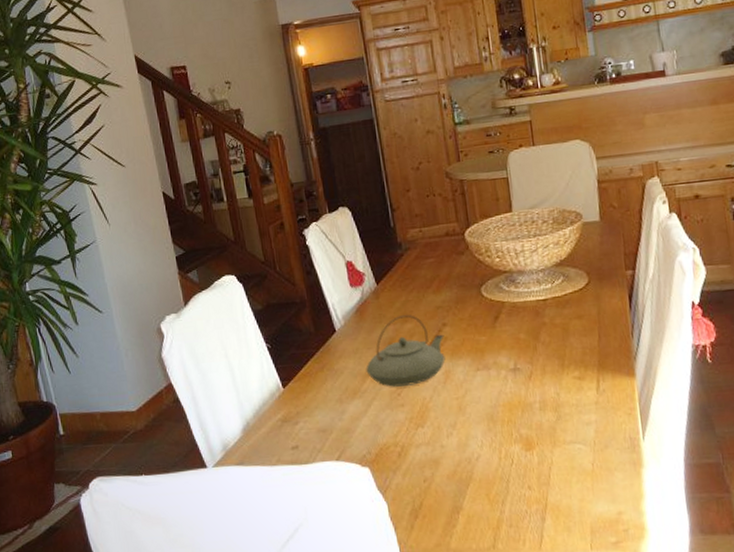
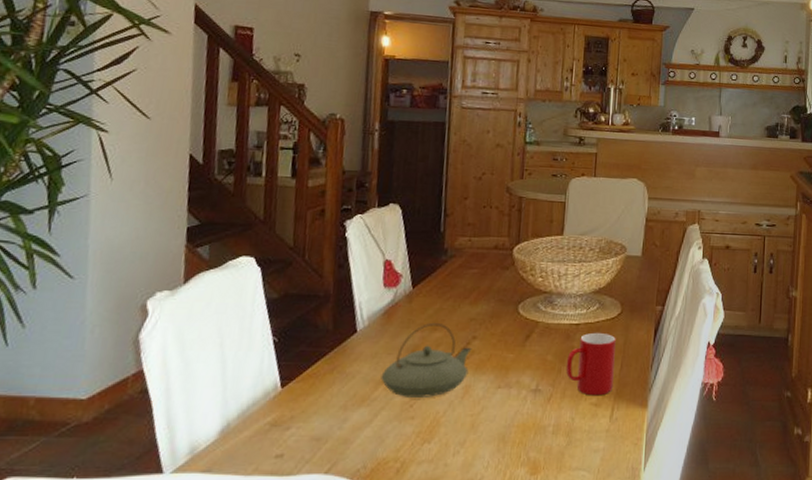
cup: none [540,305,594,370] -> present [565,332,616,396]

